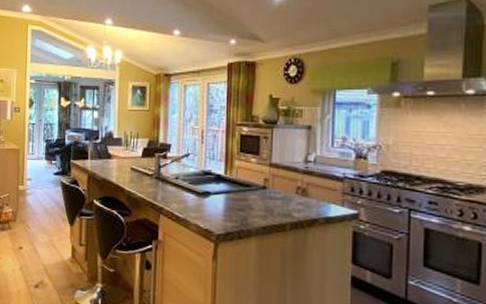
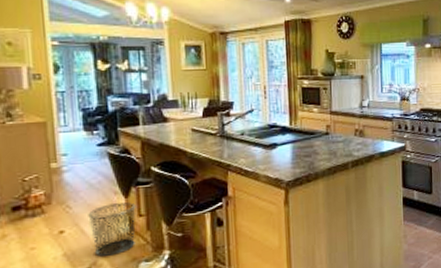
waste bin: none [41,229,78,278] -> present [88,202,136,257]

